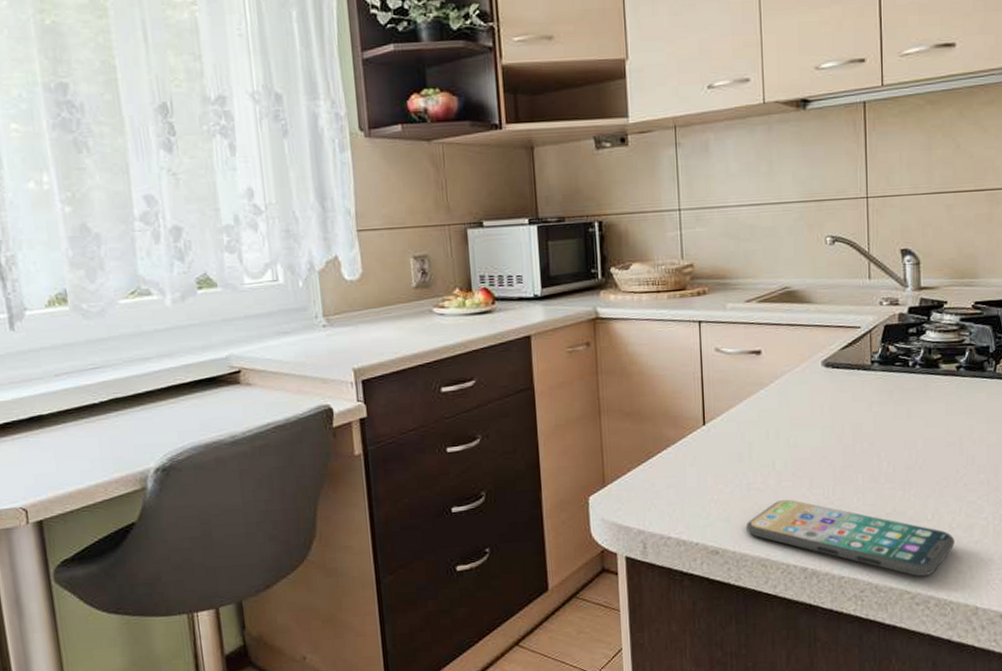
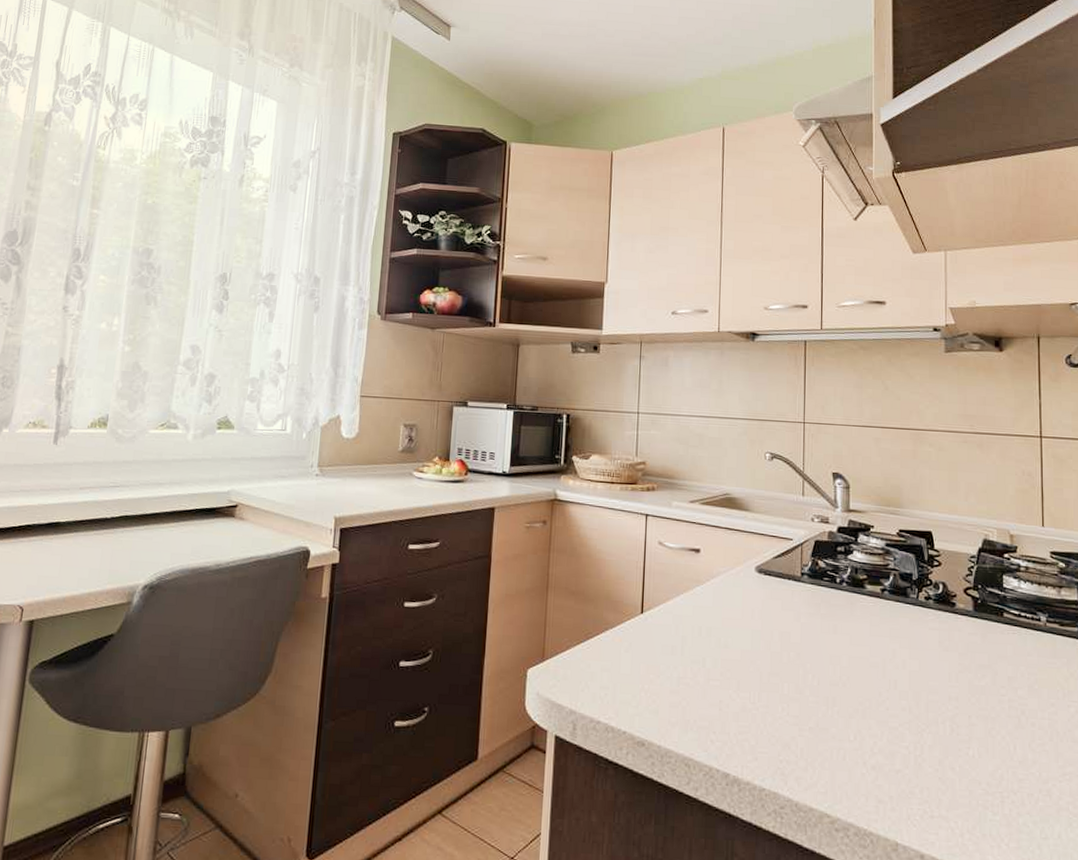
smartphone: present [745,499,955,576] -> none [672,698,876,800]

